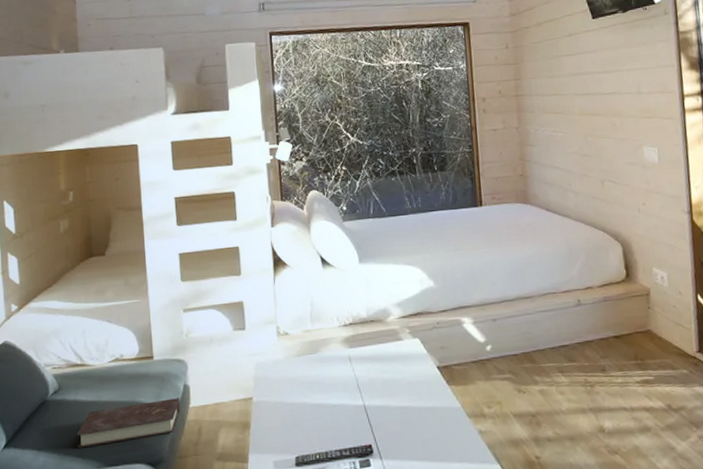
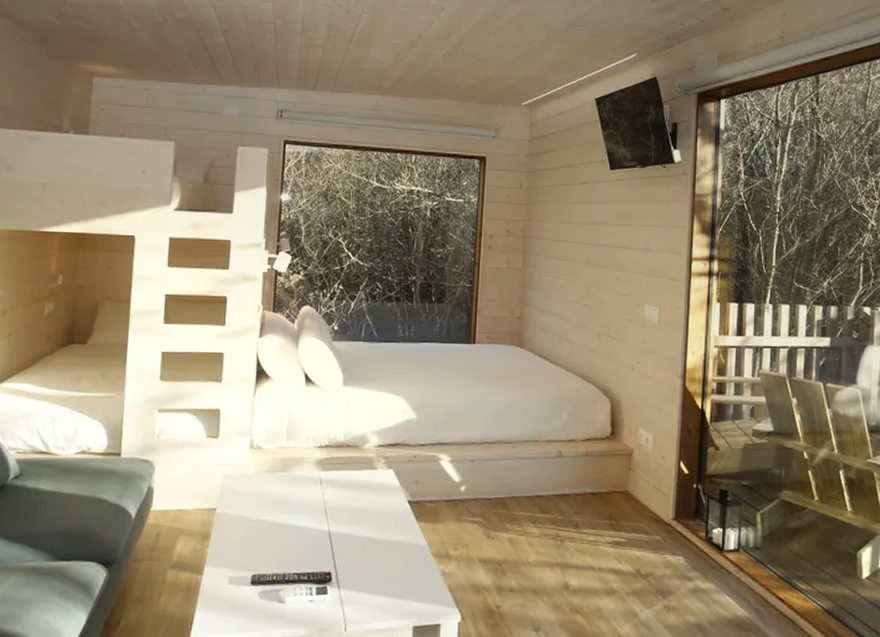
book: present [77,398,181,448] -> none [30,499,142,538]

